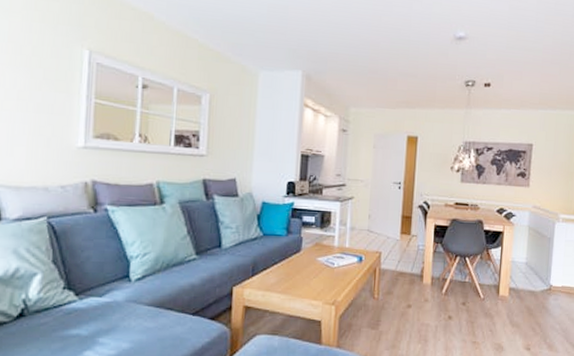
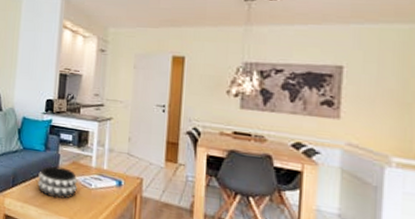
decorative bowl: none [280,250,321,282] -> present [38,166,78,199]

